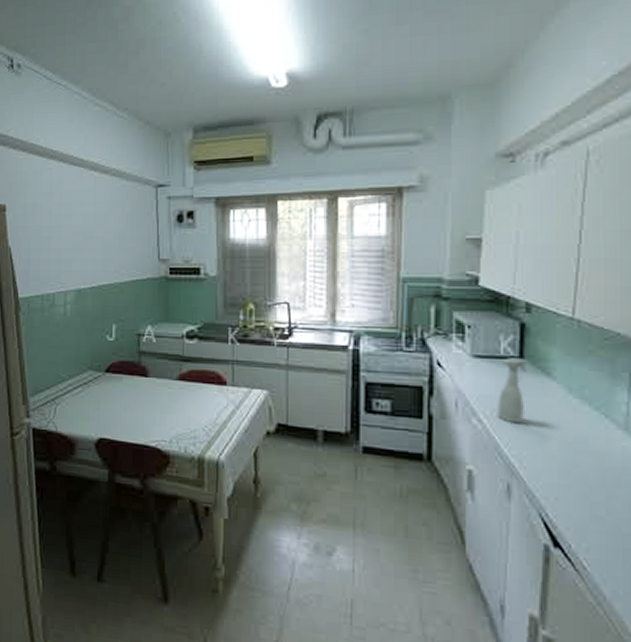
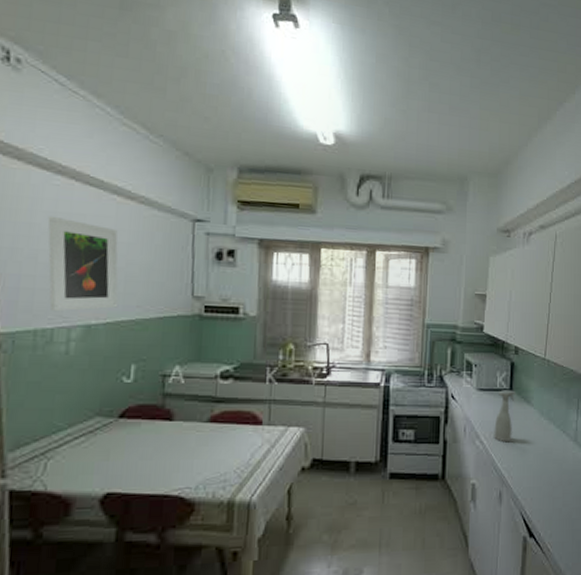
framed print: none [46,196,100,279] -> present [47,216,119,312]

